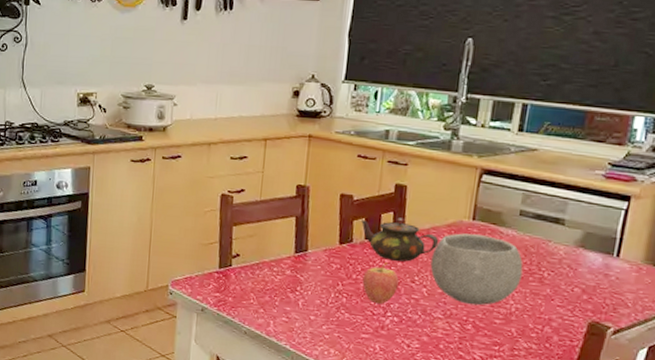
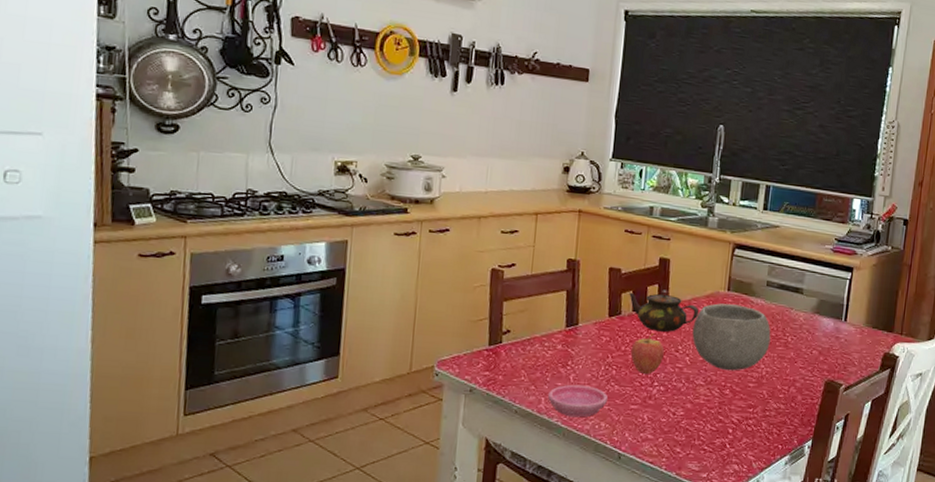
saucer: none [276,310,337,343] -> present [548,384,608,418]

